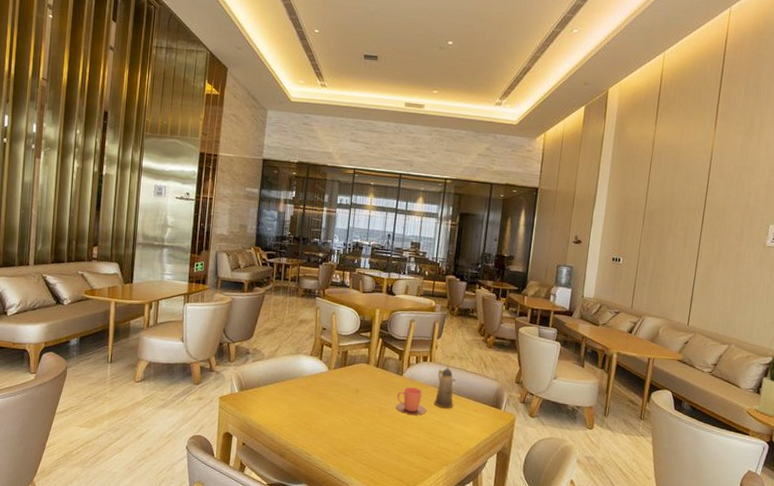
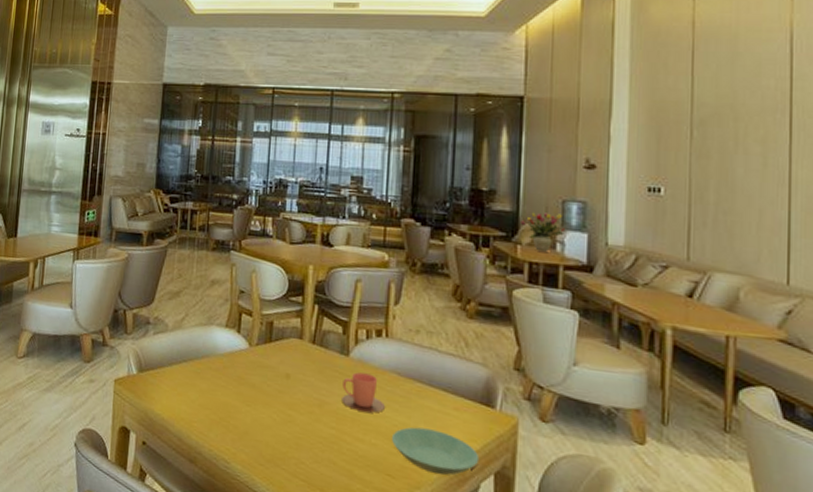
saucer: none [430,424,488,456] -> present [392,427,480,476]
coffee pot: present [433,364,456,409] -> none [395,341,425,405]
flower arrangement: none [528,273,557,301] -> present [520,212,565,252]

